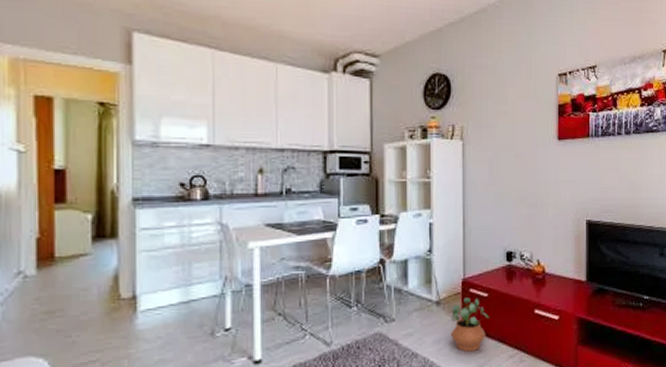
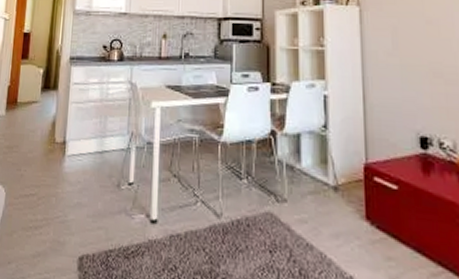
potted plant: present [449,297,489,353] -> none [349,187,401,258]

